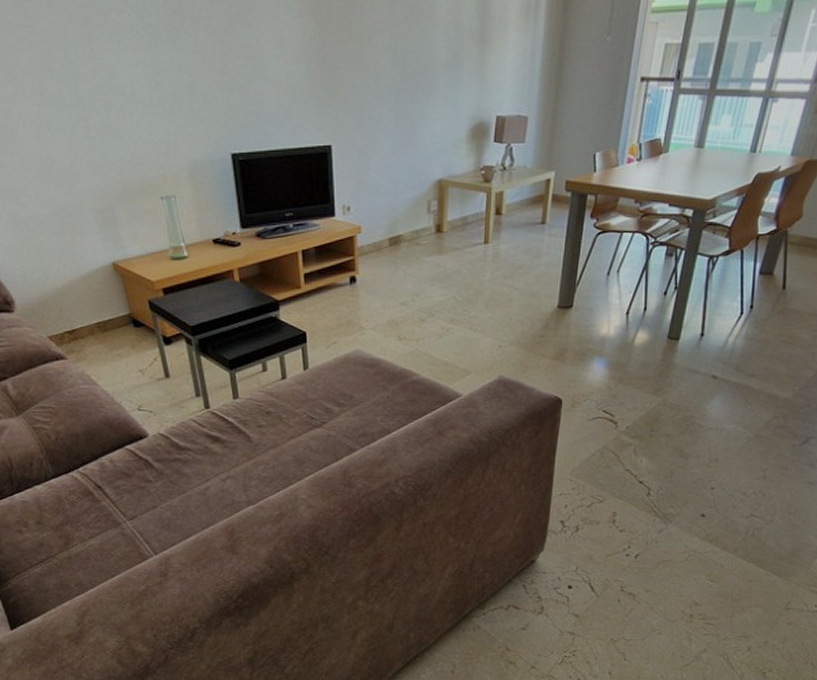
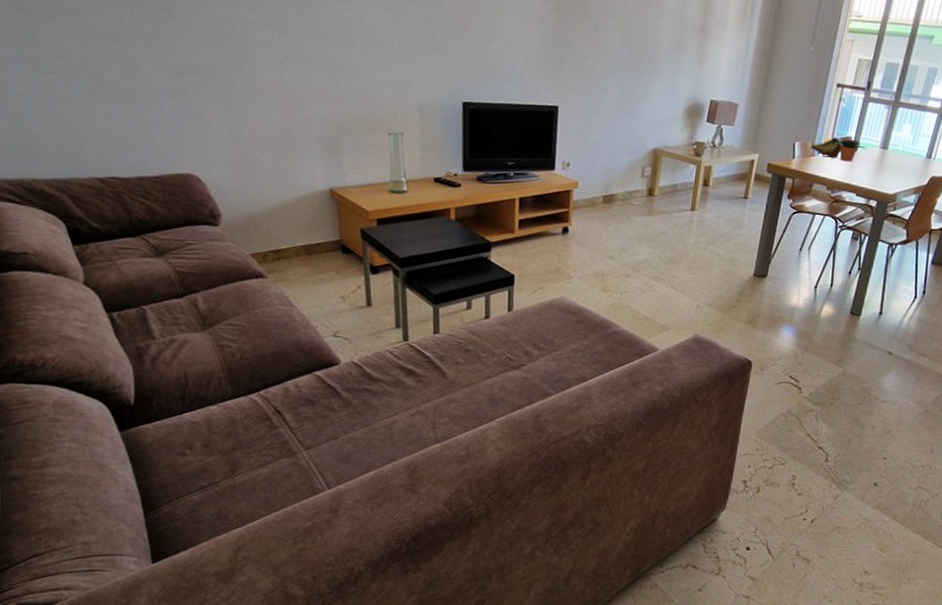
fruit: none [613,141,650,166] -> present [810,137,842,158]
potted flower: none [642,141,679,167] -> present [835,139,867,161]

